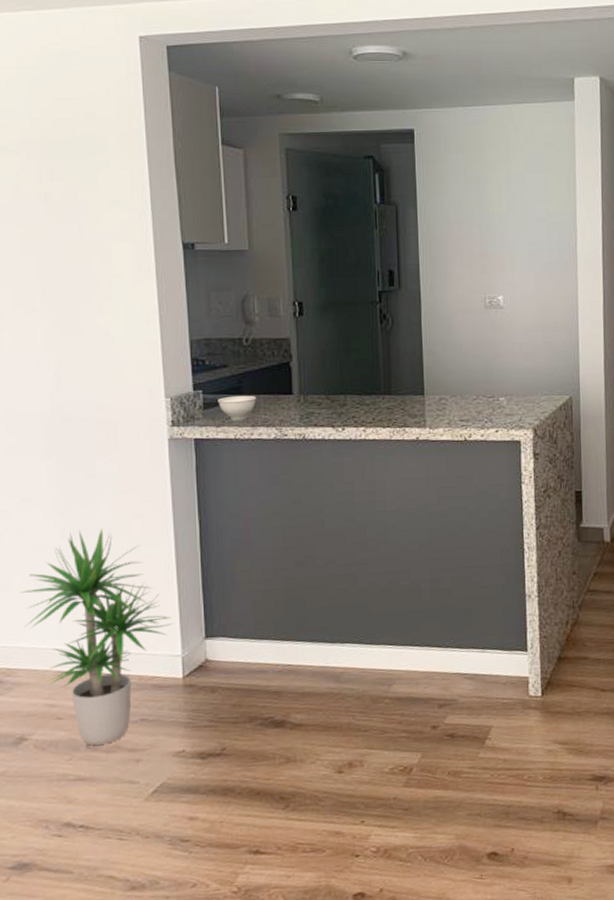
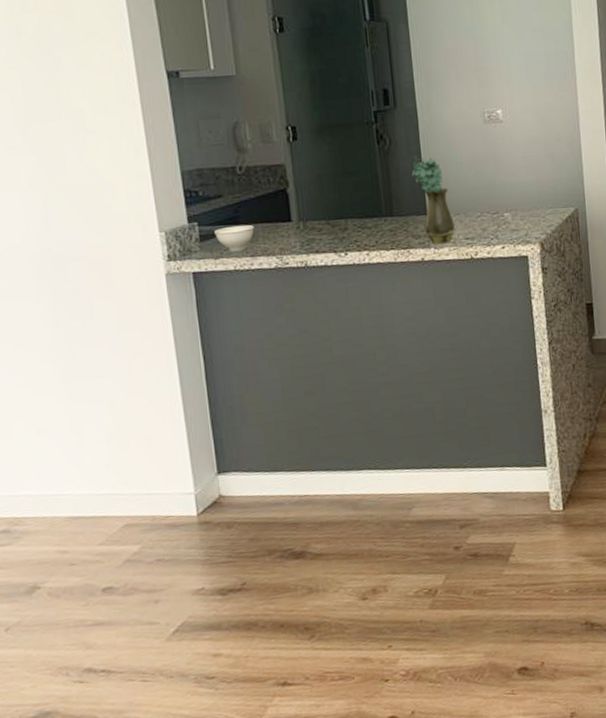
potted plant: present [20,527,174,745] -> none [22,368,185,589]
vase: none [411,336,451,425] -> present [411,155,455,245]

